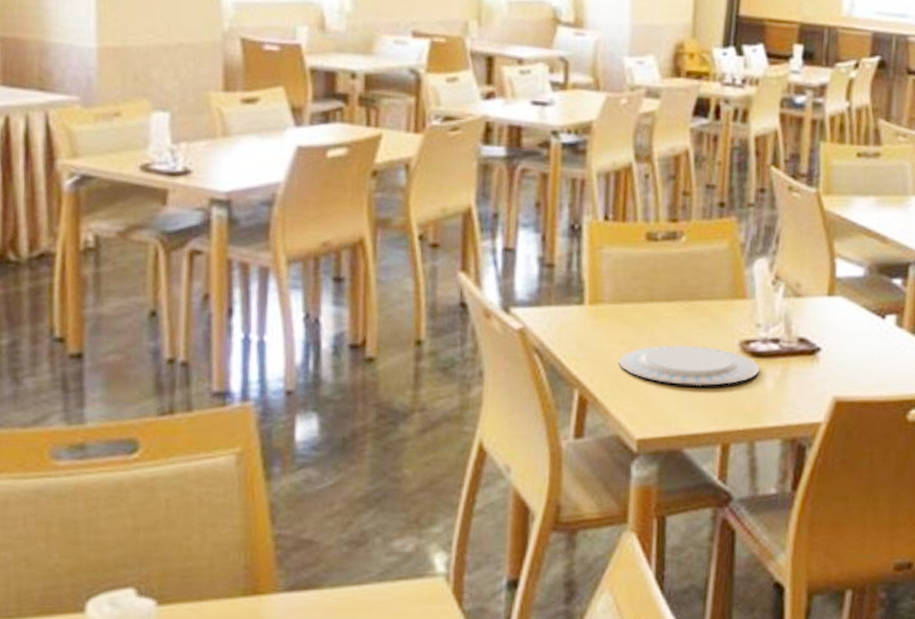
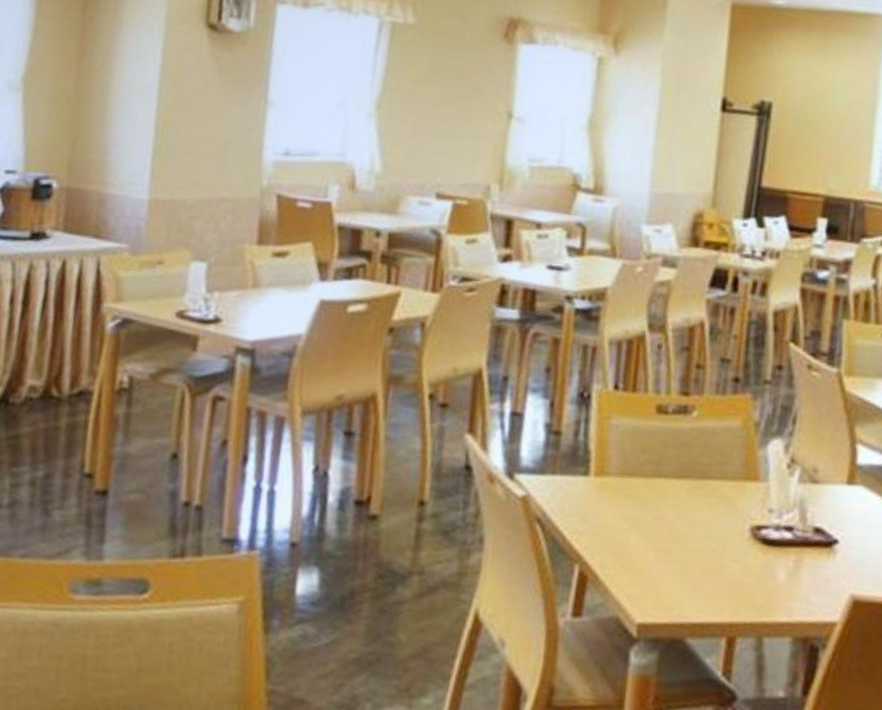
plate: present [618,344,760,387] -> none [621,524,772,573]

